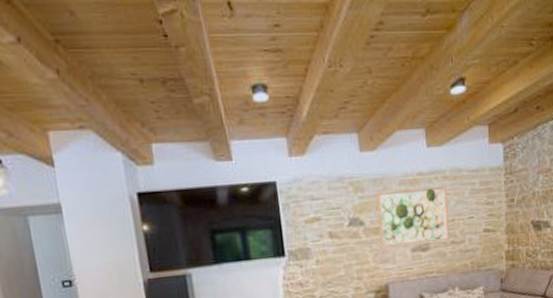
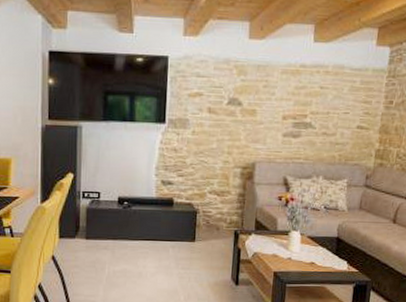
wall art: present [376,187,449,248] -> none [254,77,327,130]

